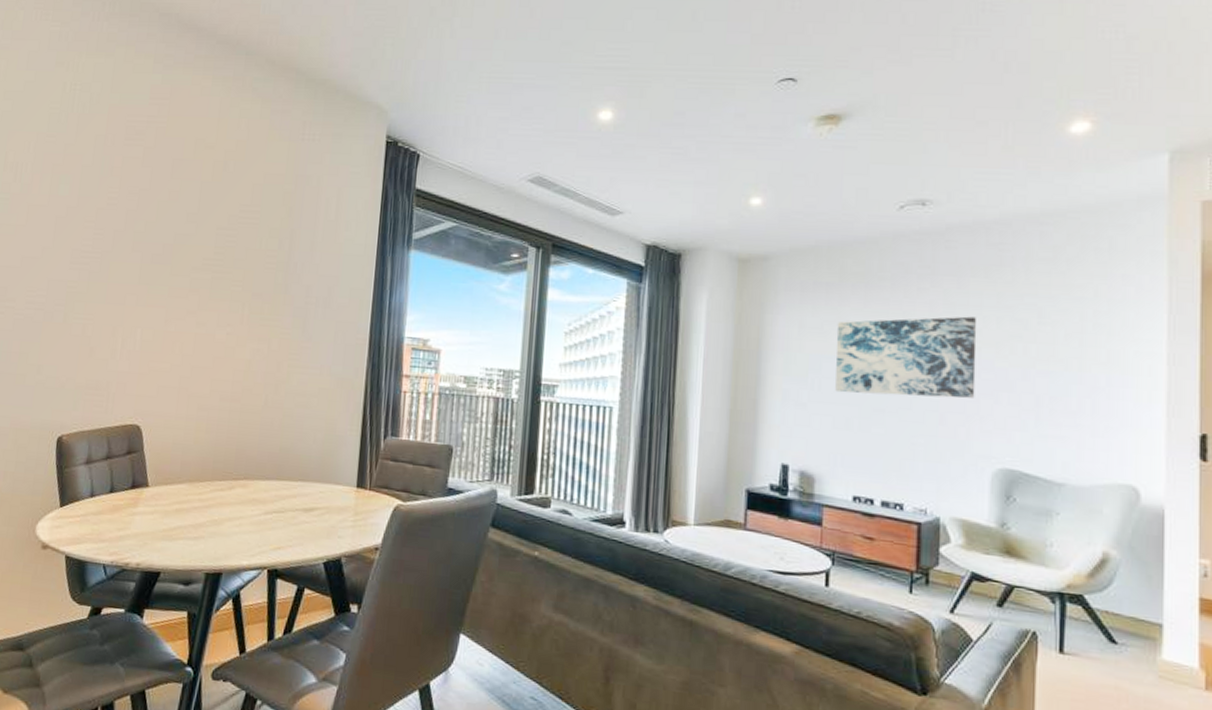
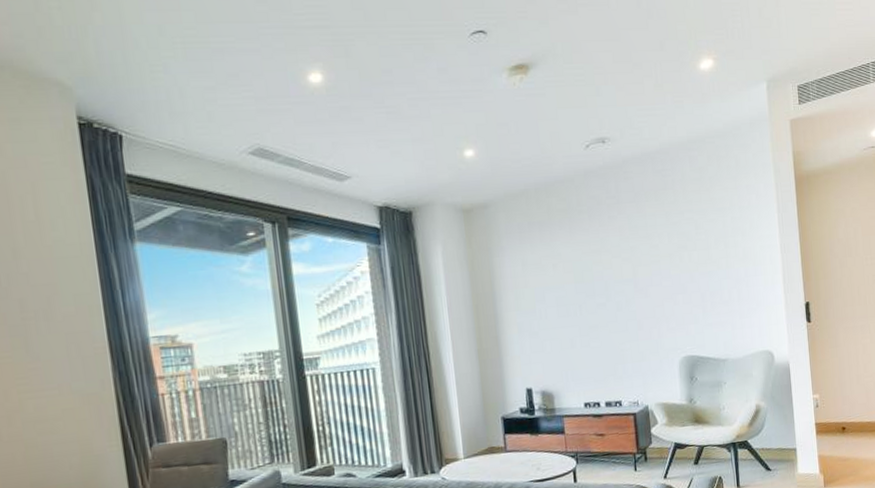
wall art: present [835,316,977,399] -> none [551,235,660,318]

